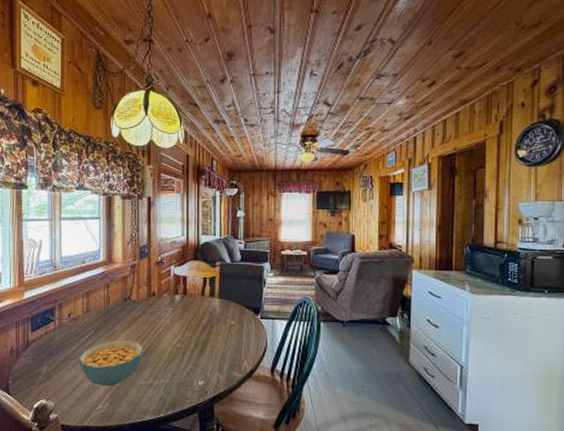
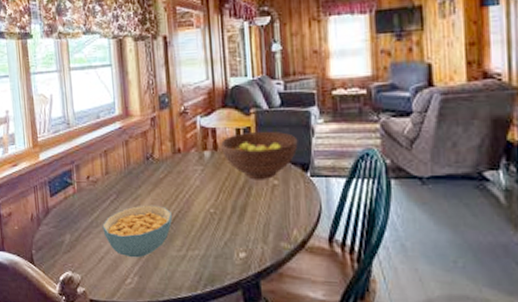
fruit bowl: none [189,280,252,321] -> present [220,131,298,180]

